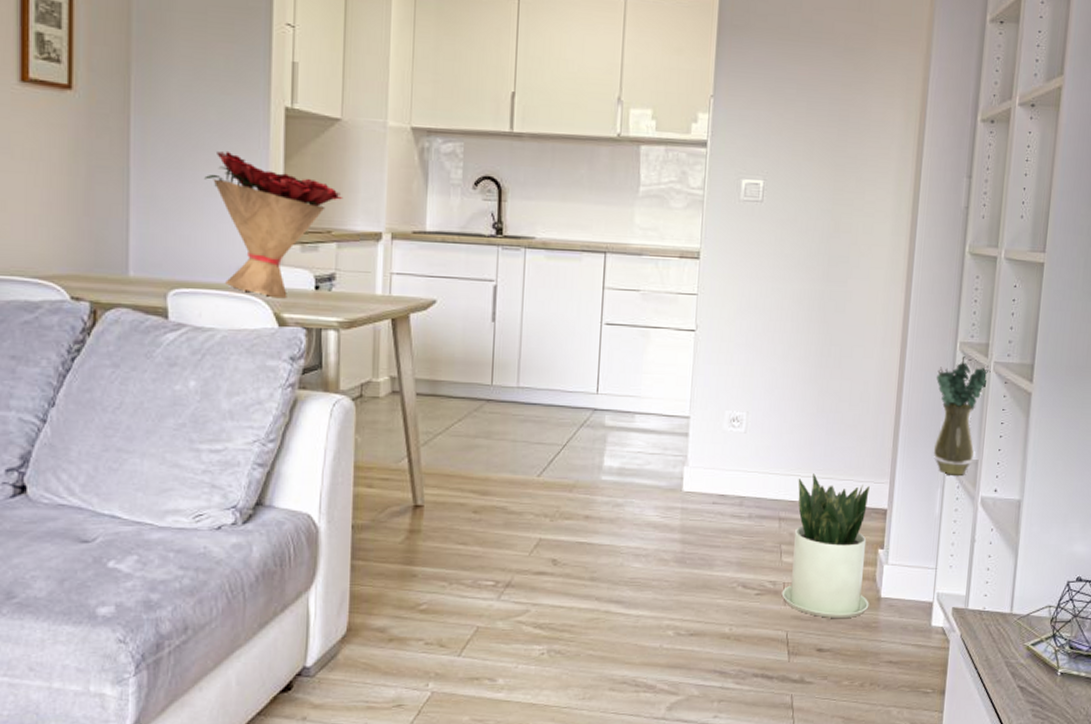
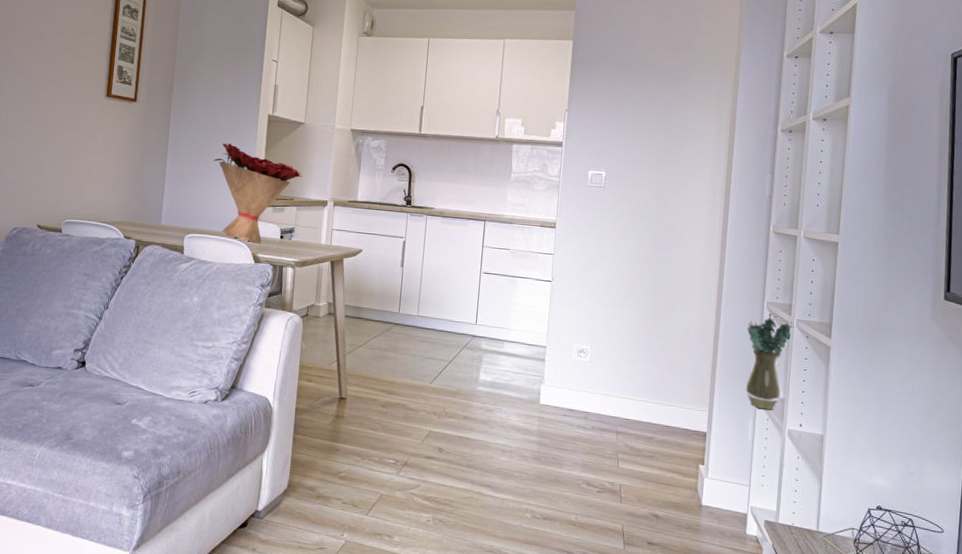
planter: present [781,473,870,618] -> none [618,398,692,519]

